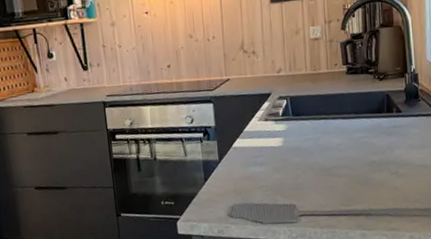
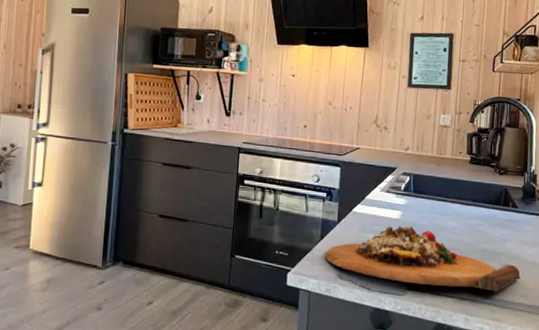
cutting board: none [211,151,413,210] -> present [324,225,521,292]

